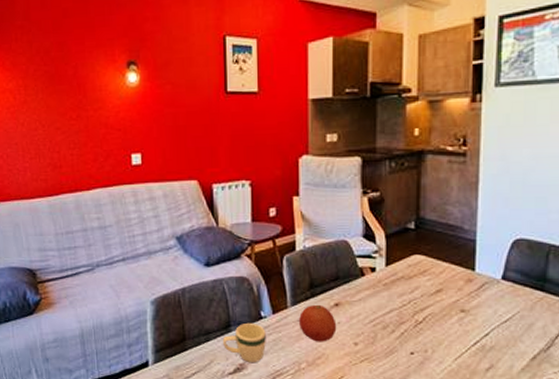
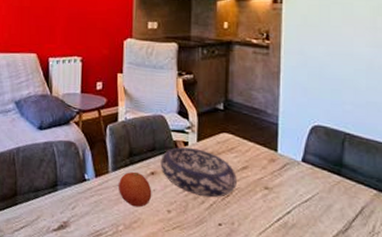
mug: present [222,322,266,363] -> none [49,183,88,222]
decorative bowl: none [345,274,430,326] -> present [160,147,237,197]

